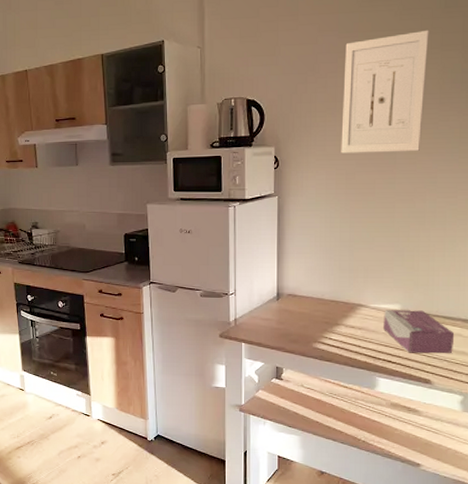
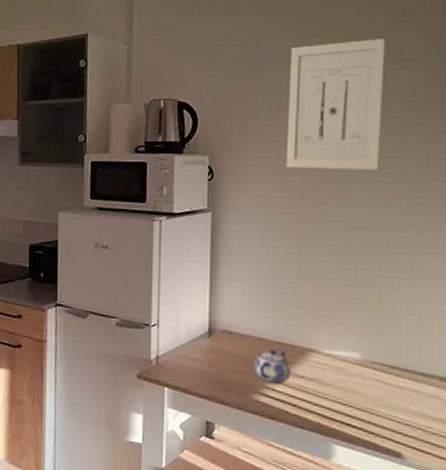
teapot: none [313,306,344,334] -> present [253,349,291,384]
tissue box: present [383,310,455,354] -> none [340,358,430,420]

